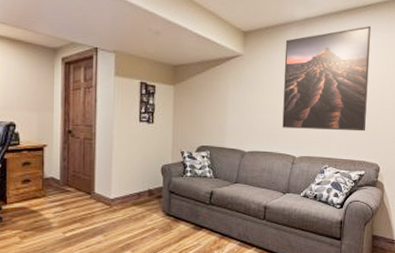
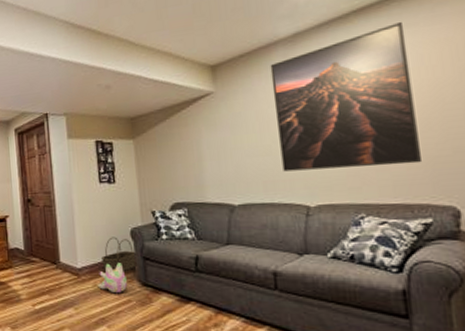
plush toy: none [127,195,154,222] -> present [97,263,128,294]
basket: none [133,172,165,203] -> present [102,237,138,272]

